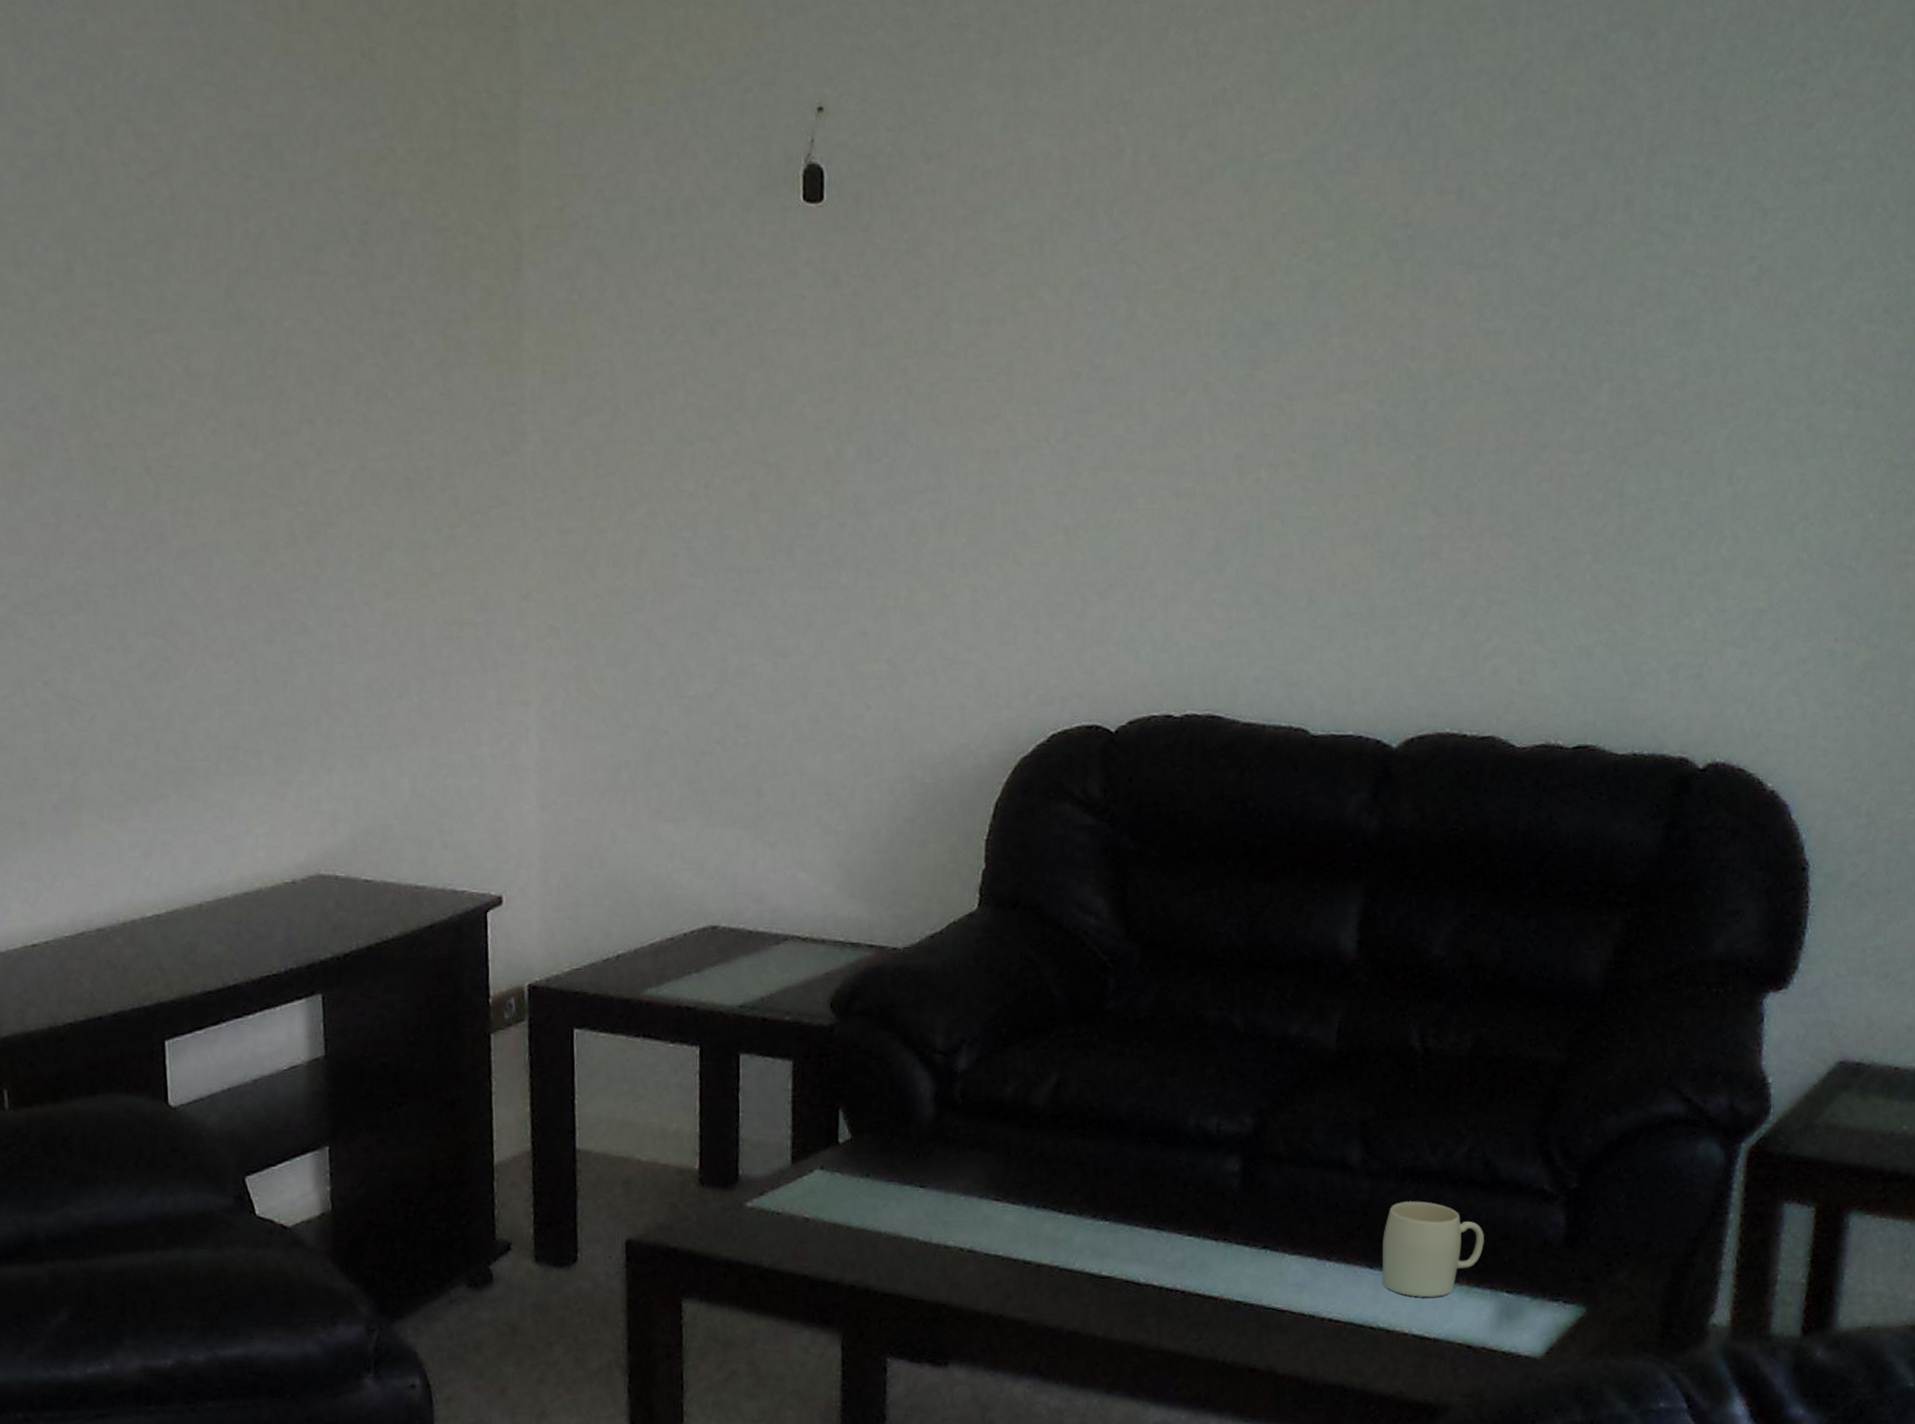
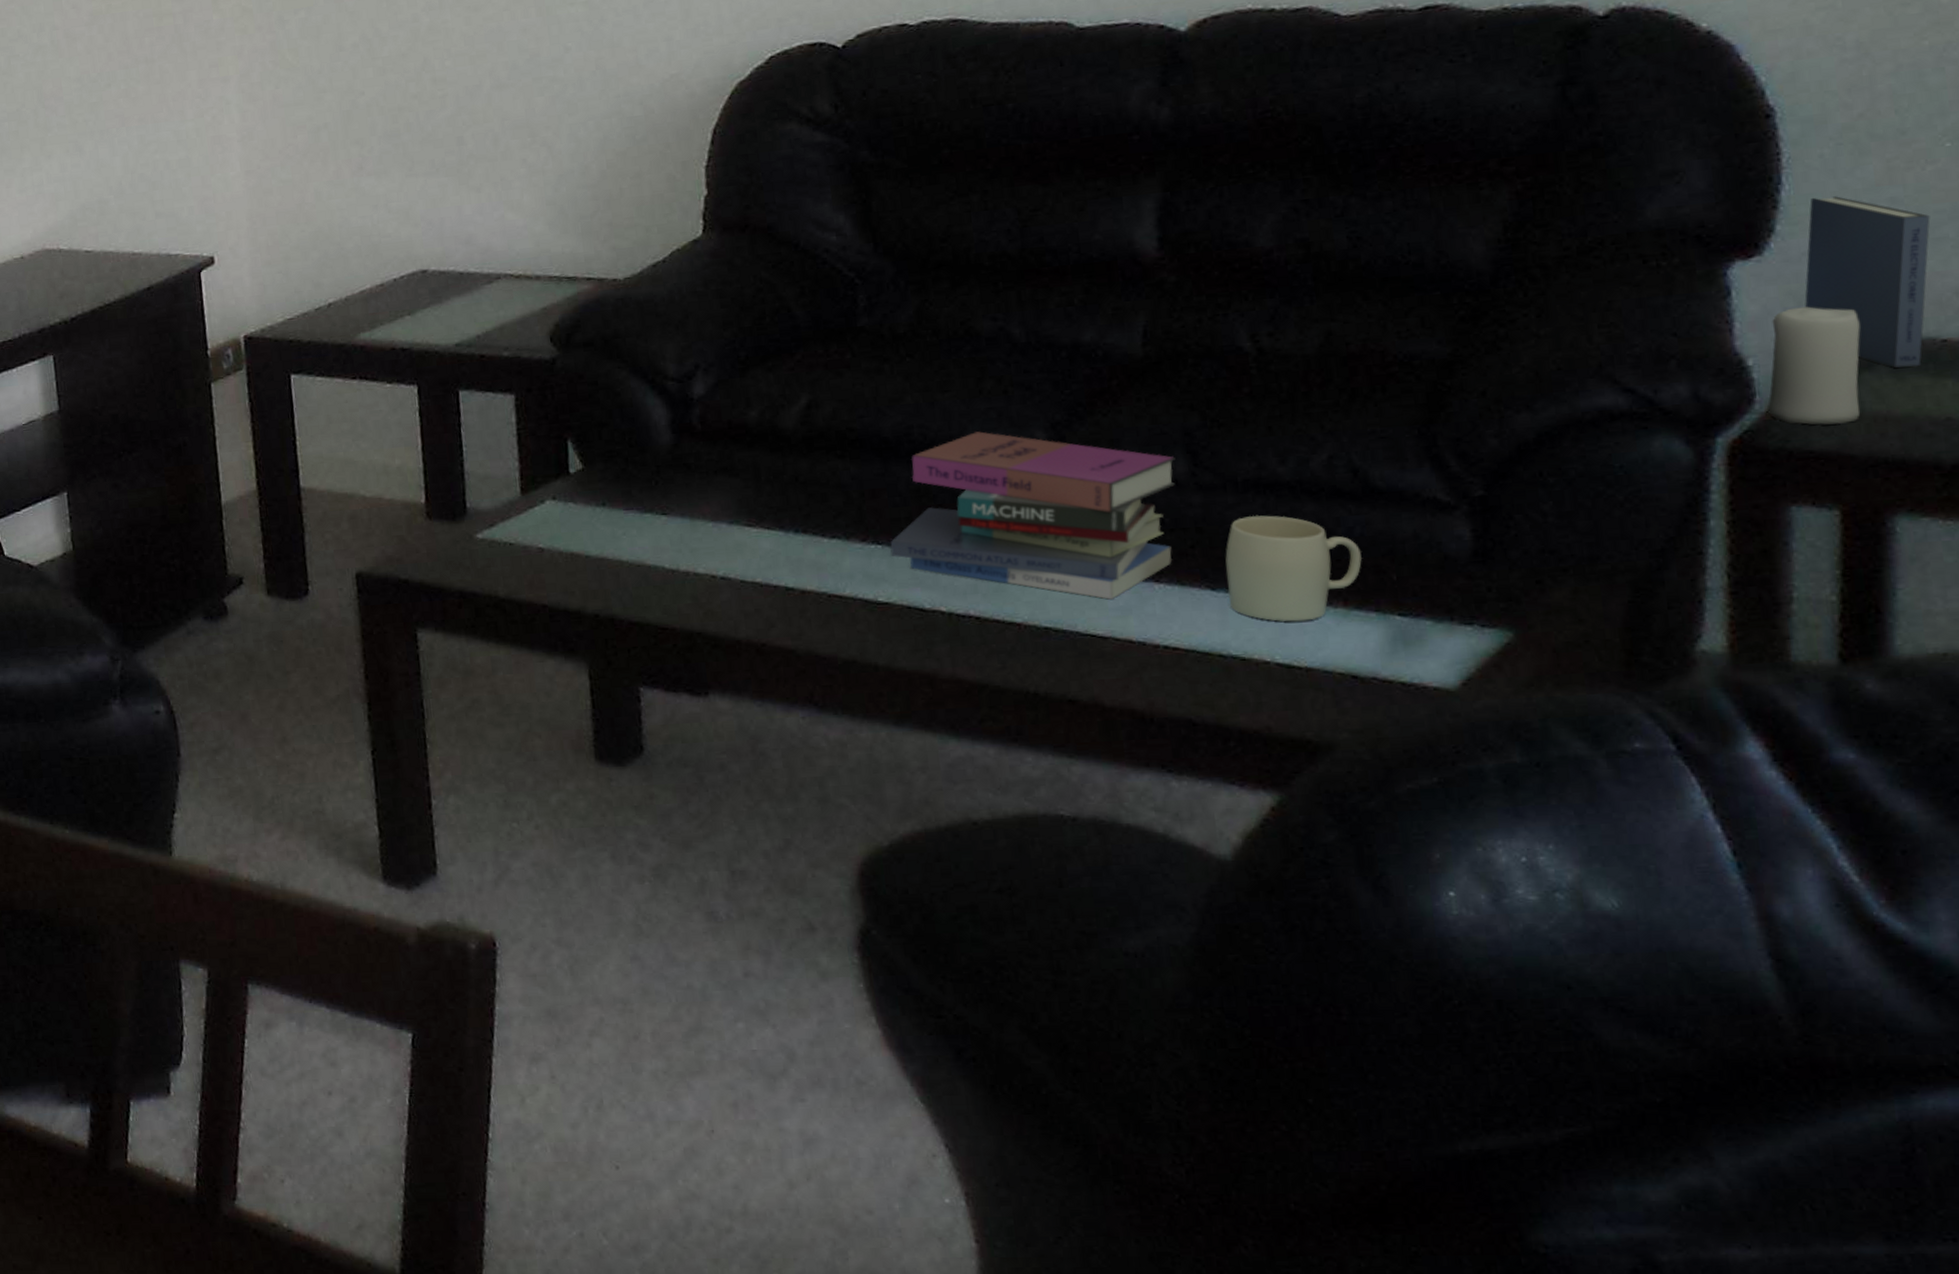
books: none [1116,1115,1353,1276] -> present [890,431,1175,600]
candle: none [1777,1034,1845,1136] -> present [1766,306,1861,426]
book: none [1811,941,1899,1090] -> present [1804,196,1931,369]

